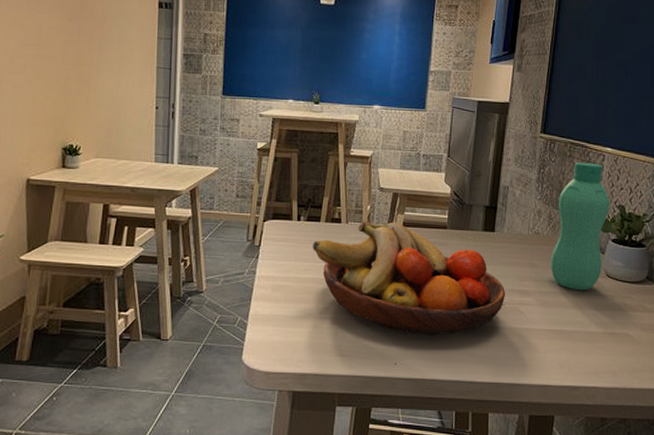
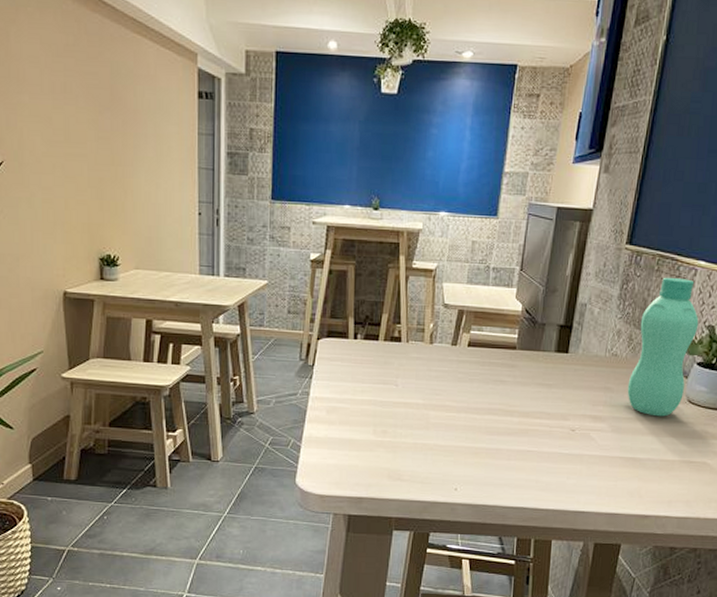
fruit bowl: present [313,222,505,336] -> none [370,341,576,461]

